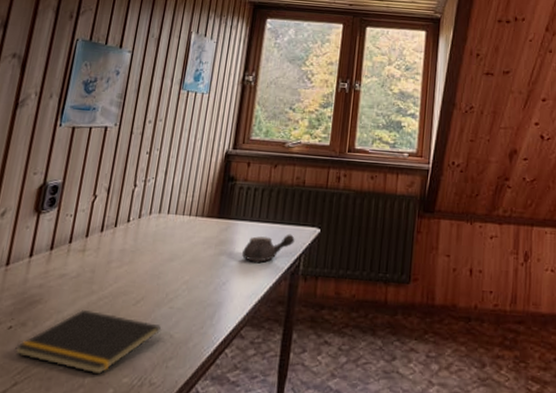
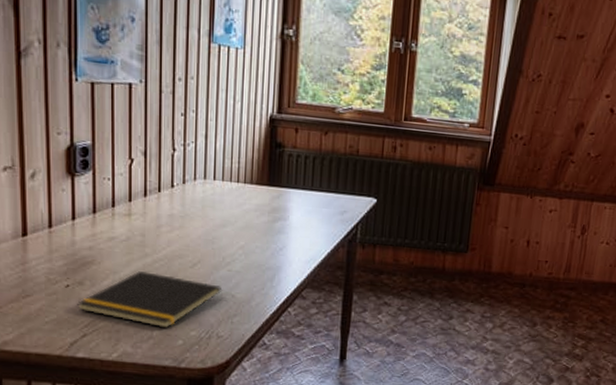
teapot: present [242,234,295,262] -> none [297,203,351,230]

